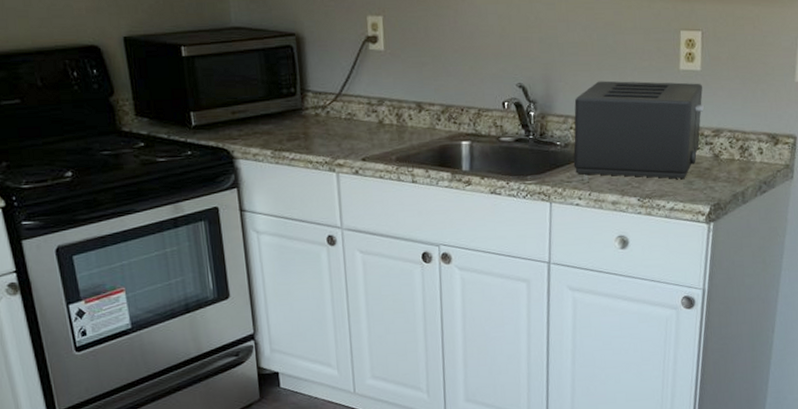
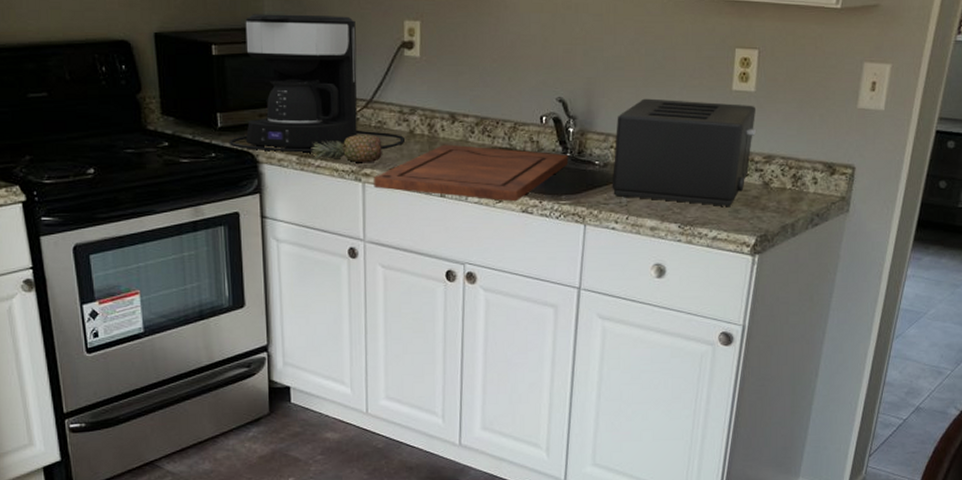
coffee maker: none [203,14,375,148] -> present [229,14,404,153]
fruit: none [285,126,354,155] -> present [311,134,382,163]
cutting board: none [347,132,532,185] -> present [373,144,569,202]

